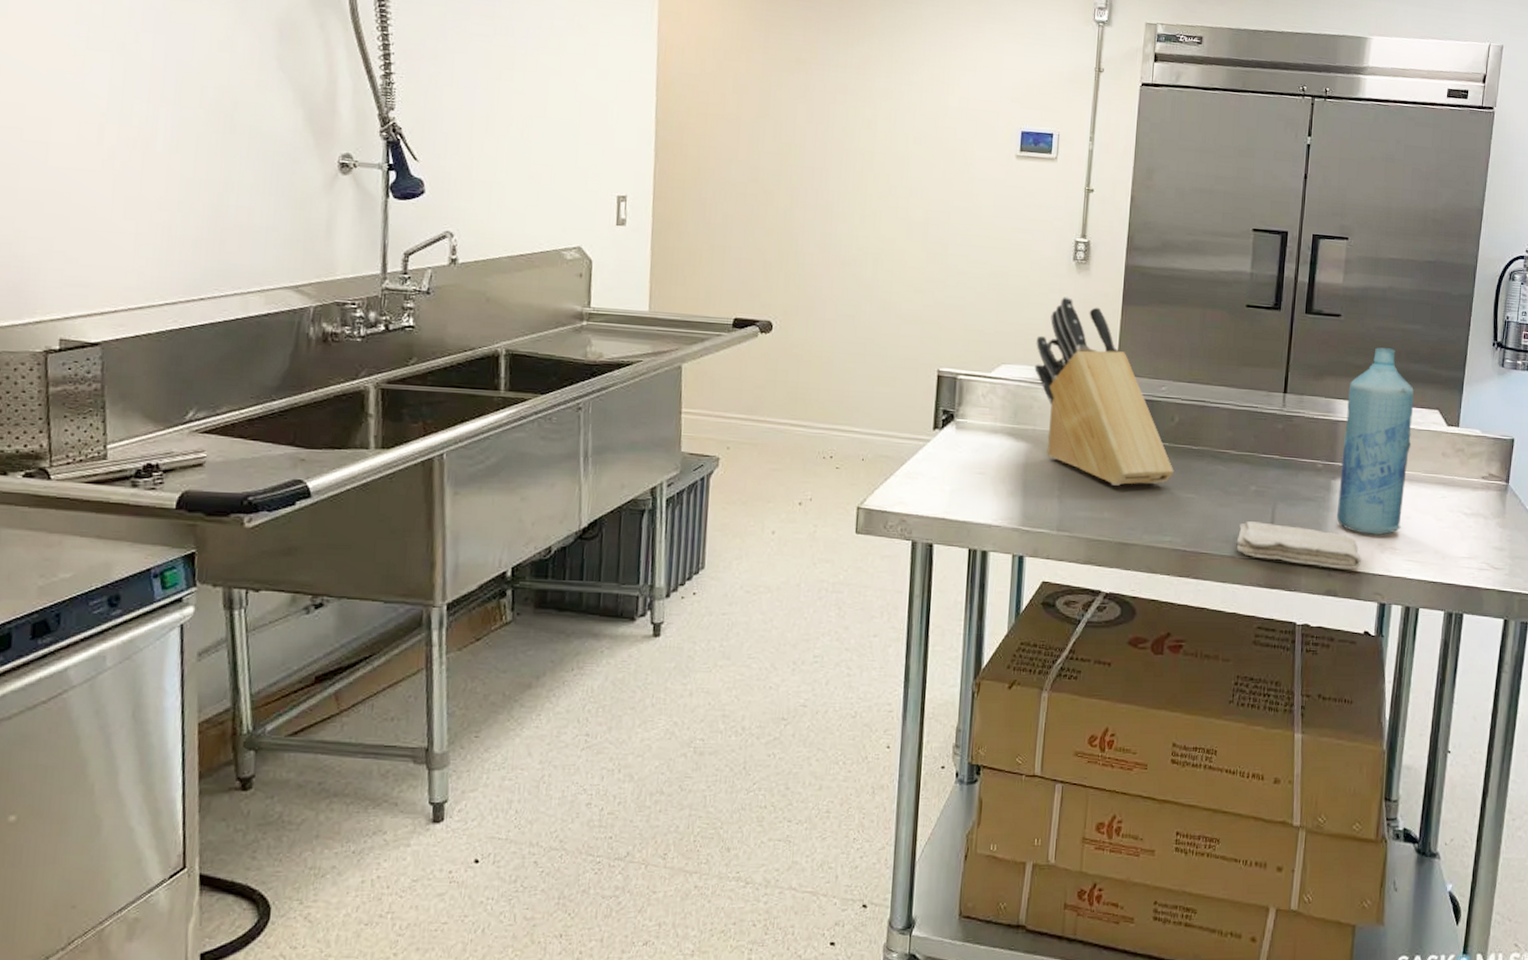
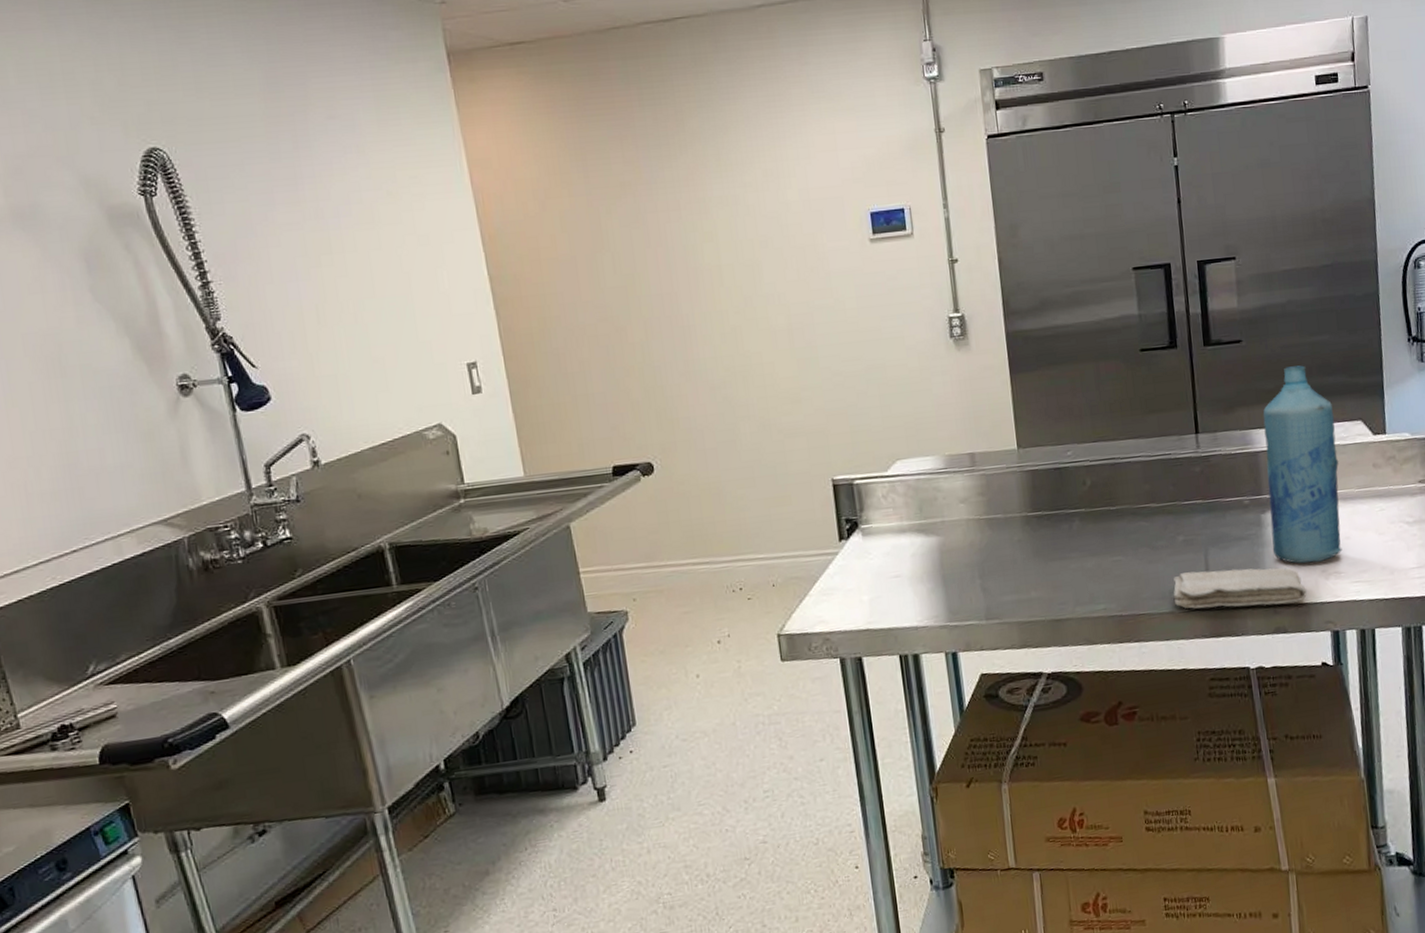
knife block: present [1034,297,1174,486] -> none [927,377,1096,563]

